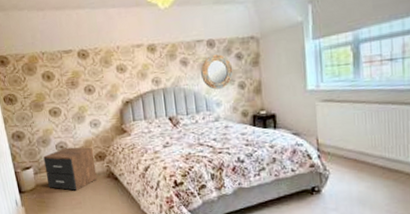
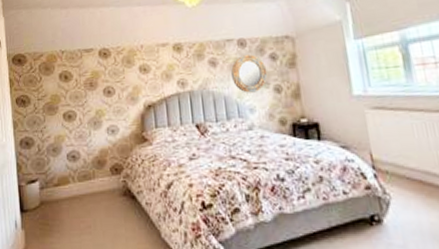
nightstand: present [43,147,97,191] -> none [52,157,111,211]

